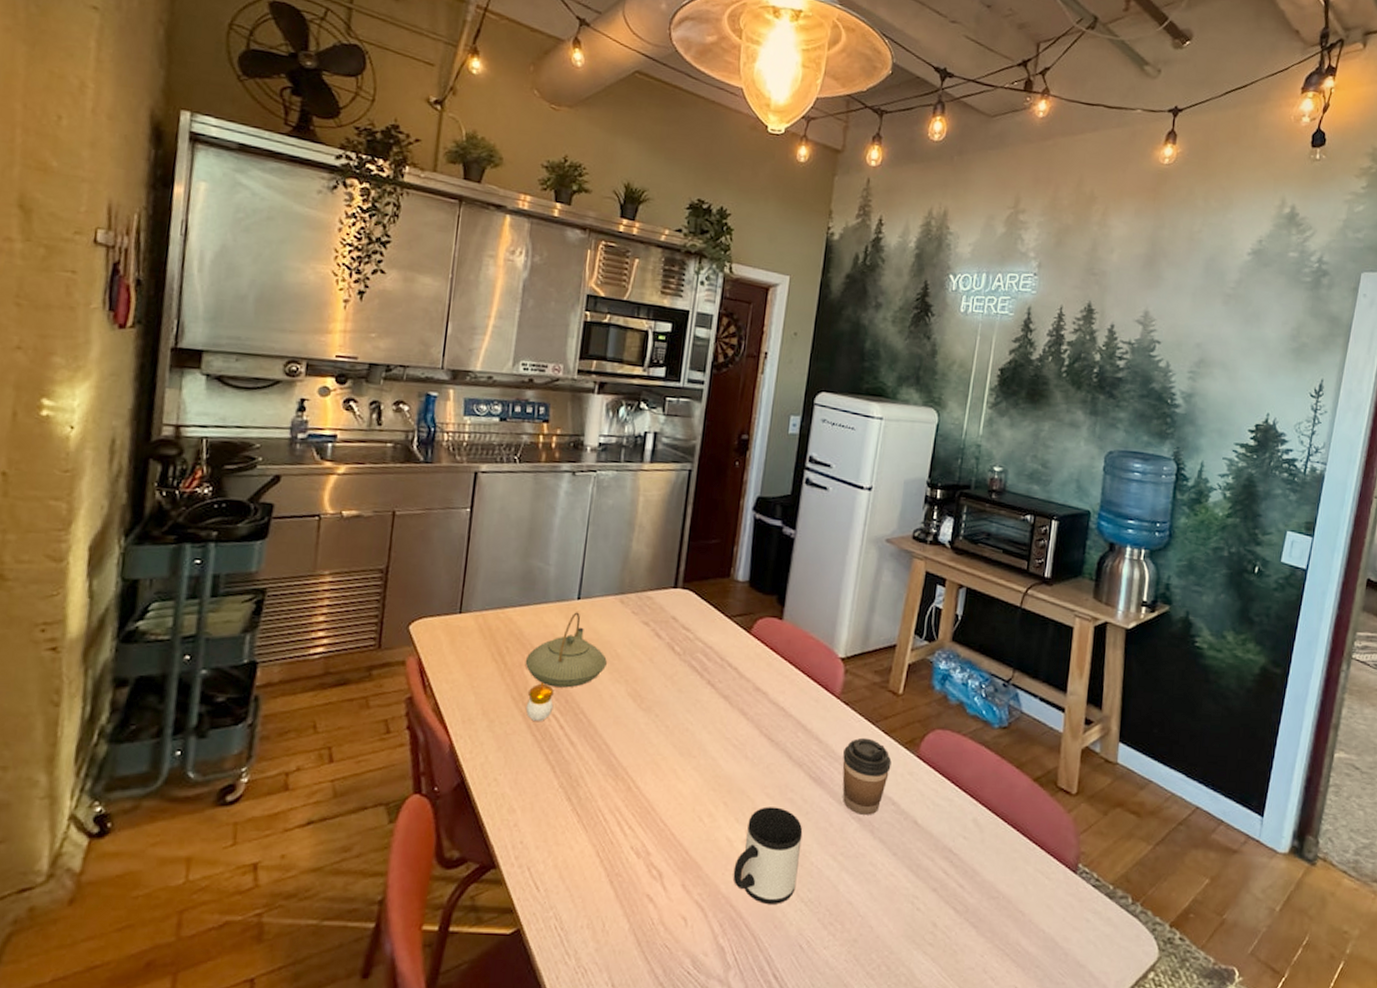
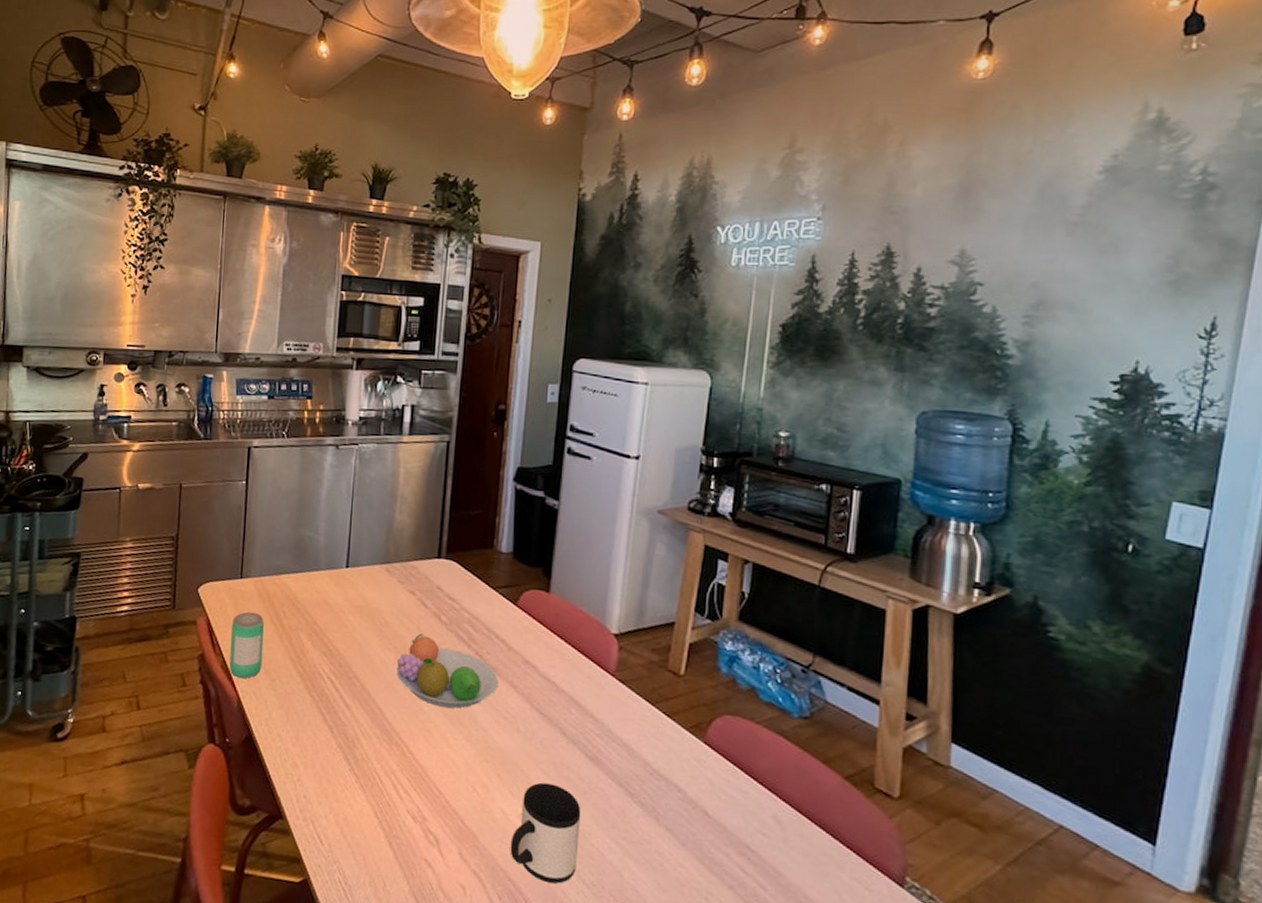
beverage can: none [442,649,484,721] -> present [229,611,264,678]
teapot: present [525,612,607,688] -> none [300,579,376,653]
candle: present [525,682,554,722] -> none [303,645,329,683]
fruit bowl: none [626,665,730,739] -> present [396,634,499,709]
coffee cup: present [842,737,892,815] -> none [621,718,675,801]

